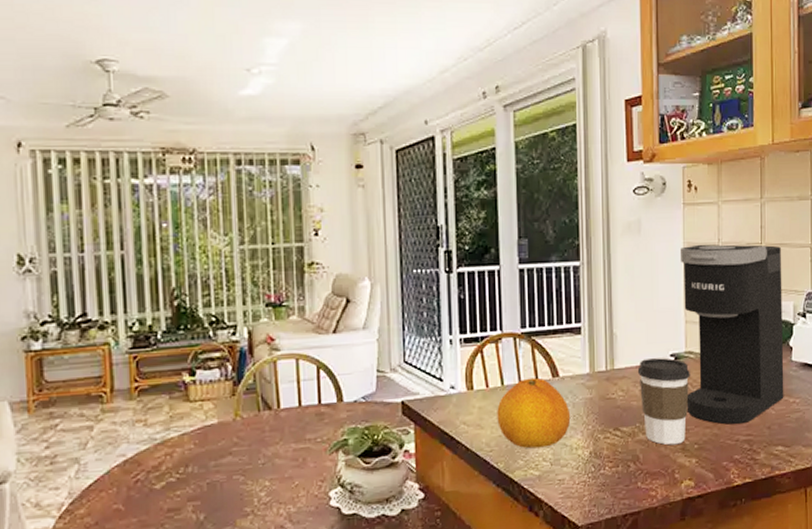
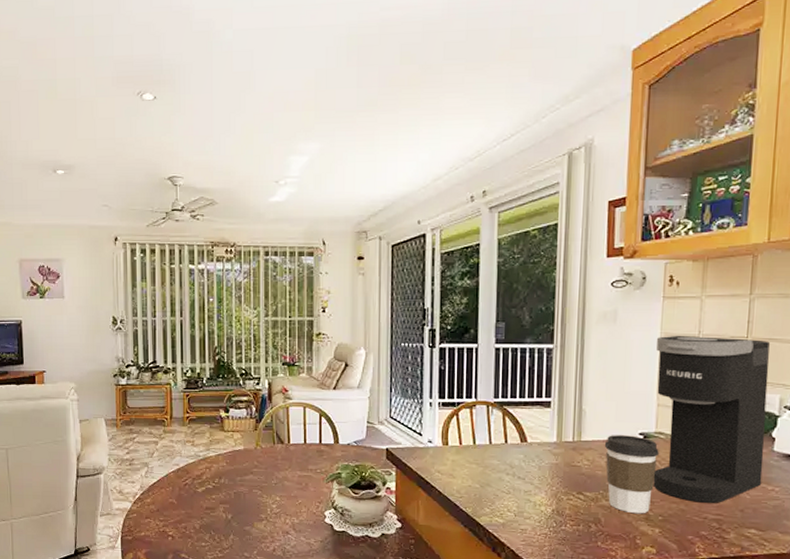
fruit: present [497,377,571,448] -> none [468,441,536,501]

